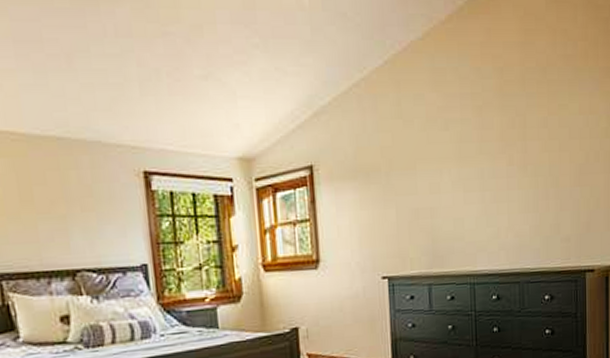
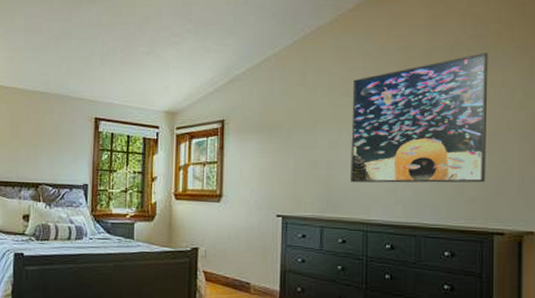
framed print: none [450,76,578,231] -> present [350,53,488,183]

